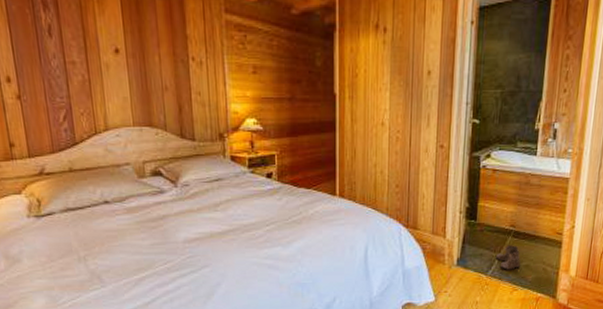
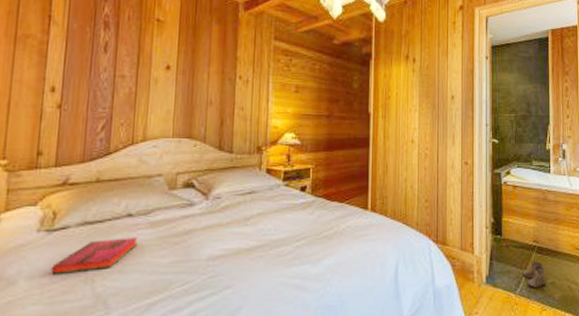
hardback book: none [47,222,118,254] -> present [51,237,138,274]

